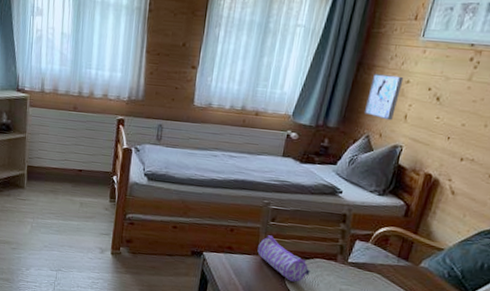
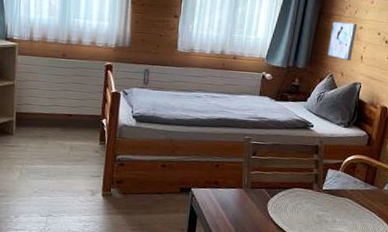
pencil case: present [257,235,310,282] -> none [241,169,290,211]

